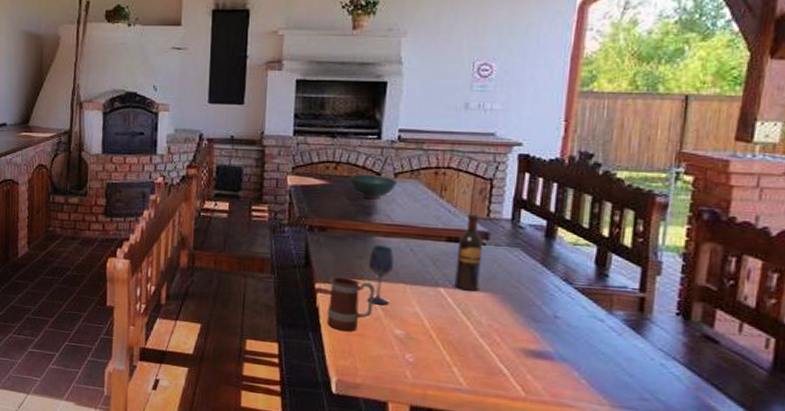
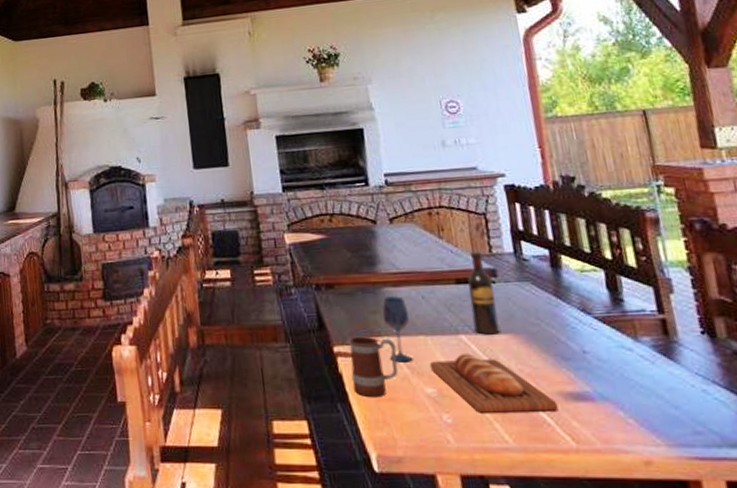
bowl: present [350,174,398,200] -> none [346,222,395,249]
bread loaf: none [403,304,517,364] -> present [429,354,559,413]

